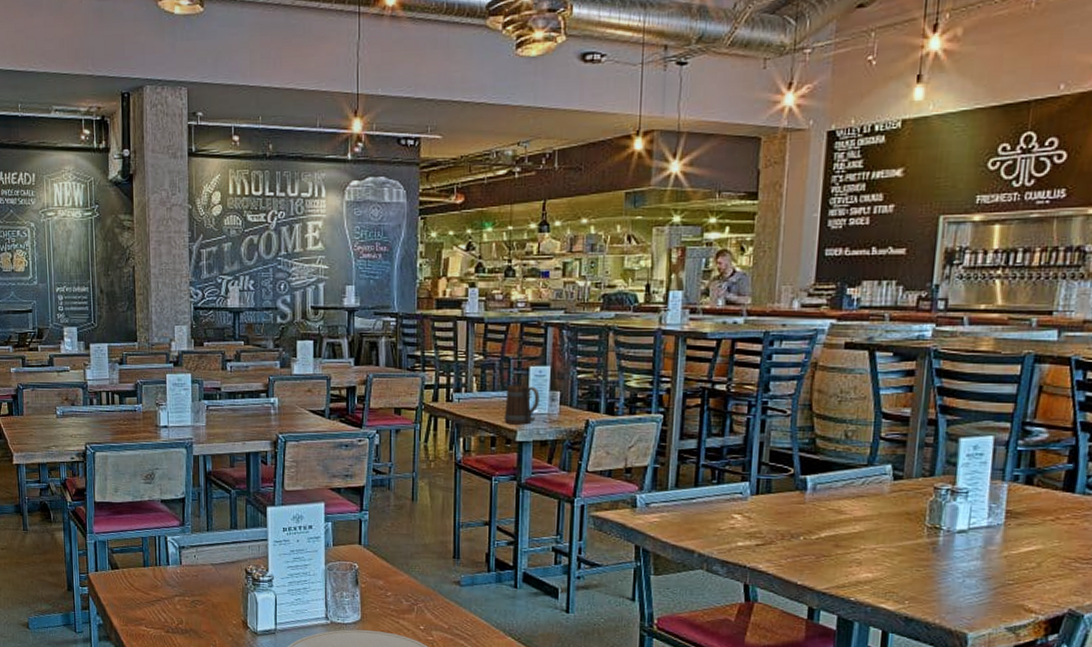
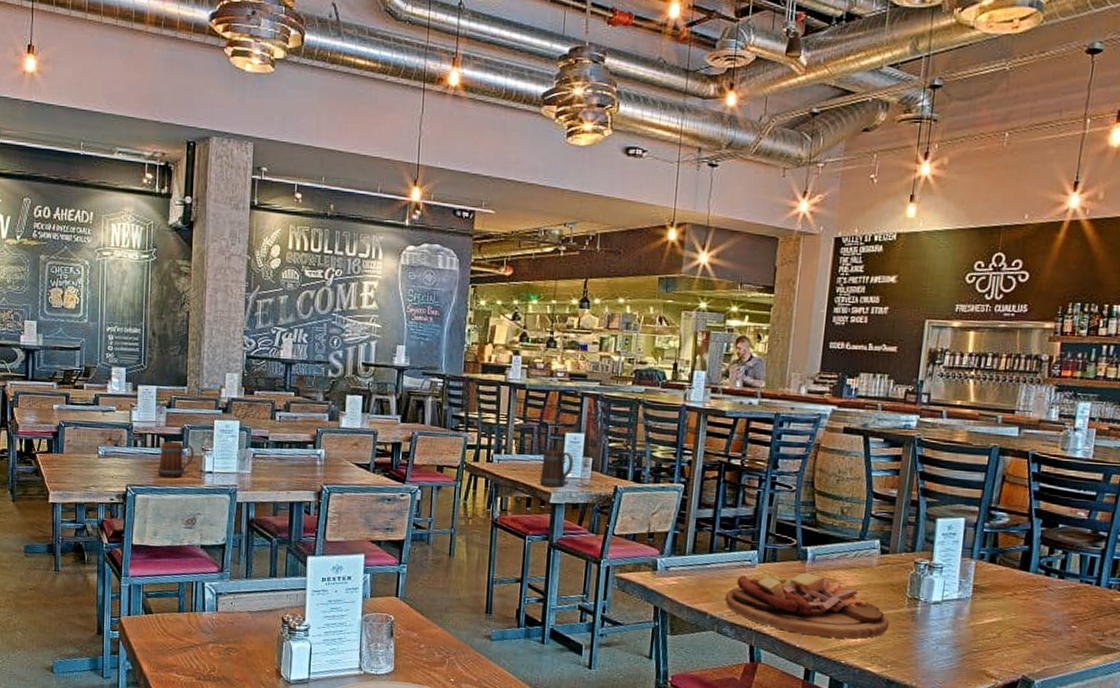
beer mug: none [114,397,149,435] -> present [157,441,195,478]
food platter: none [714,503,906,574] -> present [725,572,890,639]

